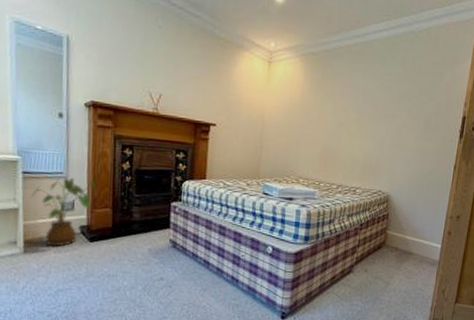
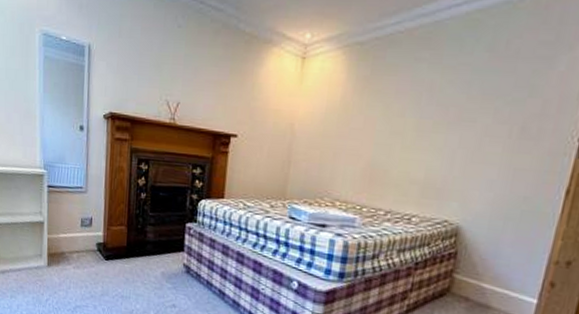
house plant: present [31,177,97,247] -> none [55,192,113,263]

